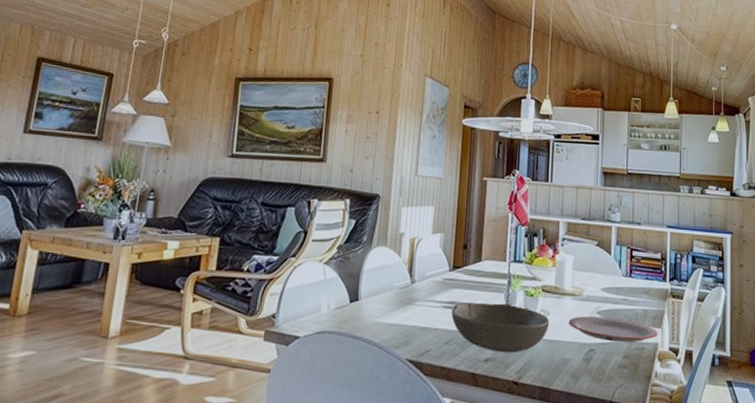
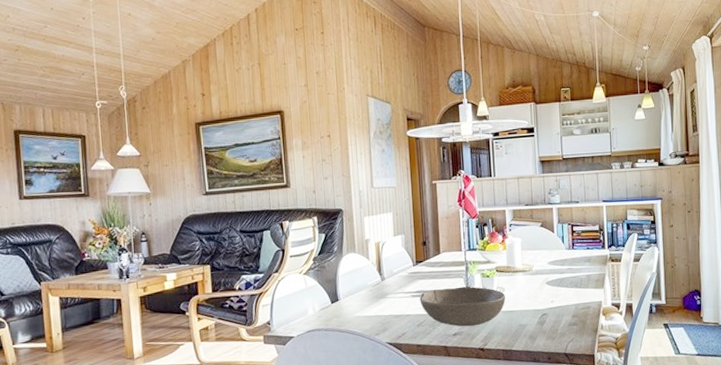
plate: present [568,316,658,343] -> none [522,285,601,305]

